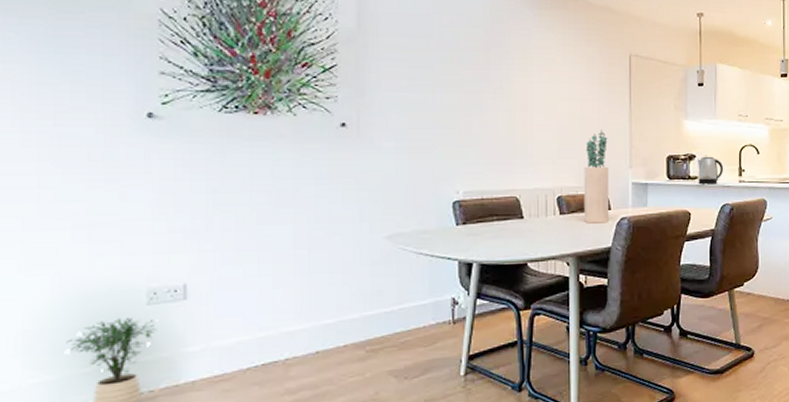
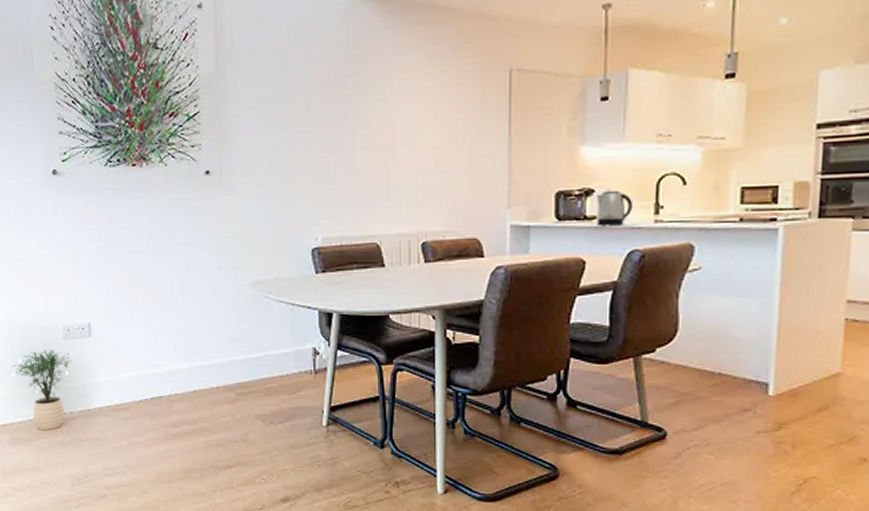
vase: present [584,129,610,224] -> none [452,163,483,273]

